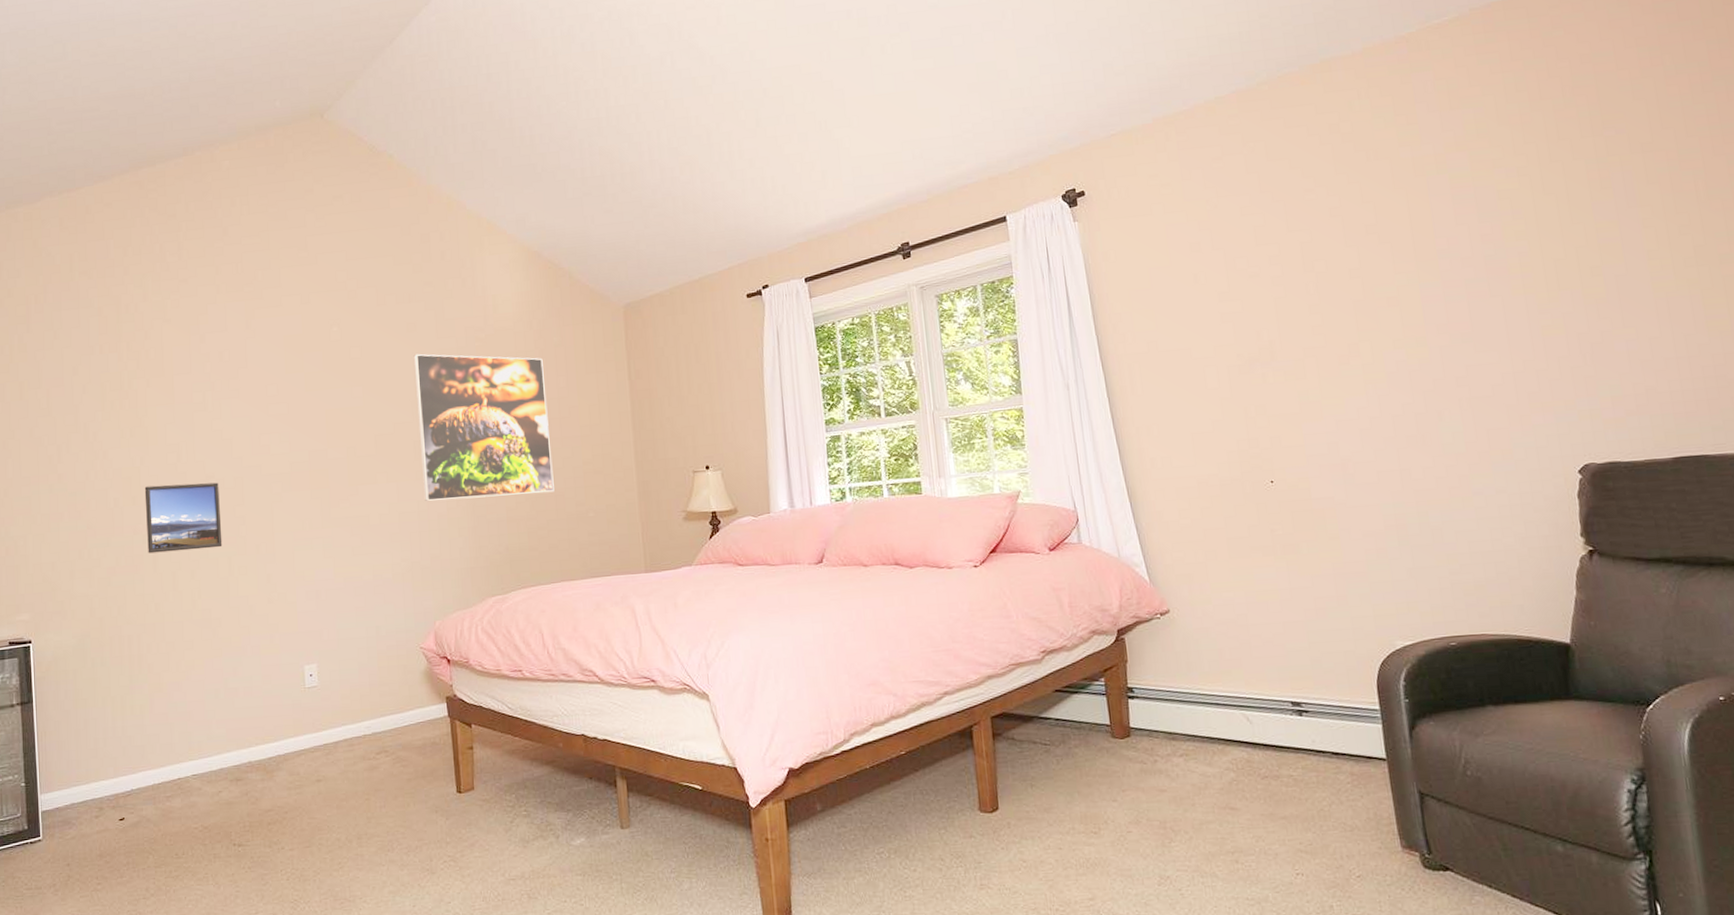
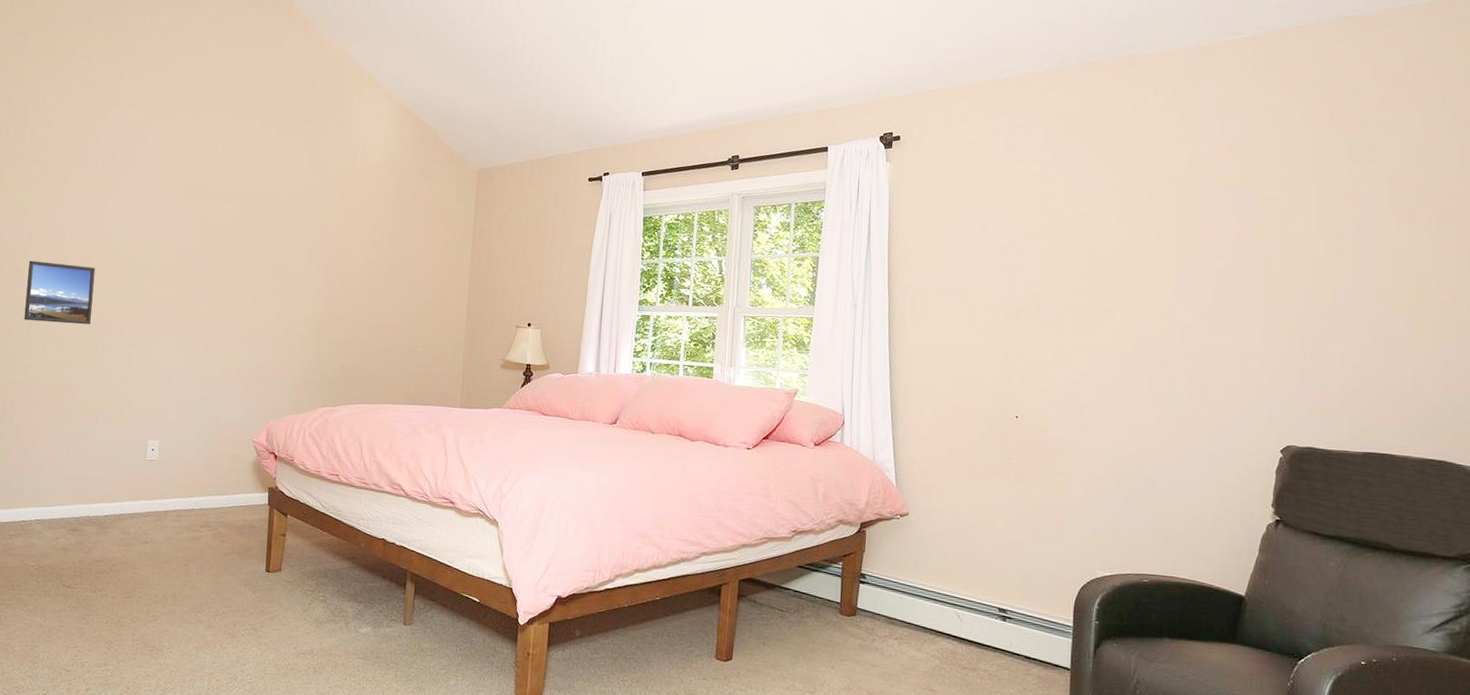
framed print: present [413,354,554,501] -> none [276,182,399,325]

